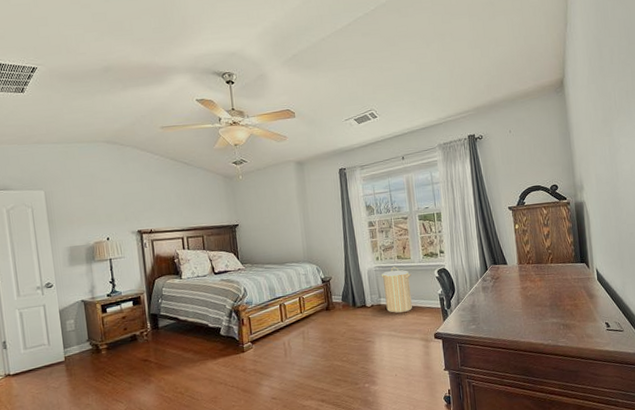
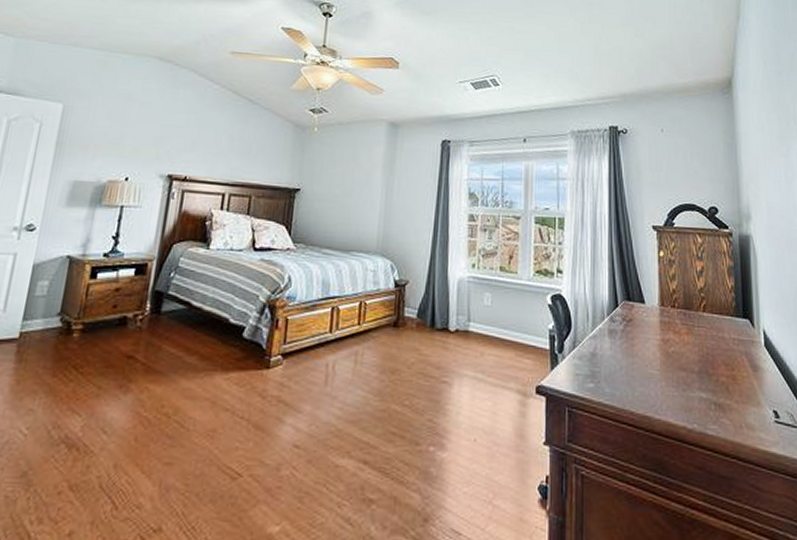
laundry hamper: present [381,266,412,313] -> none [474,280,515,347]

